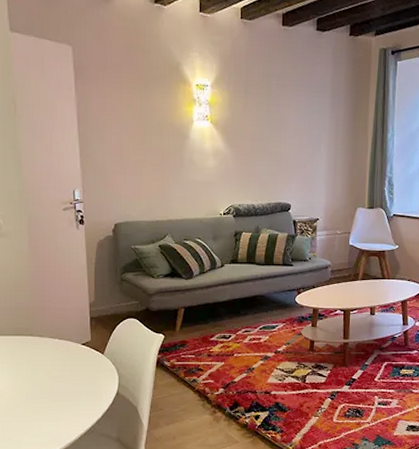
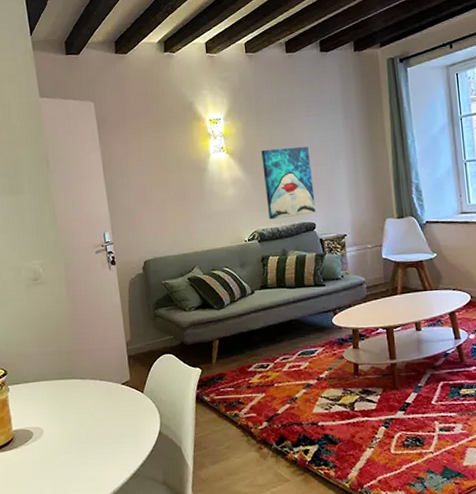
wall art: none [245,124,294,196] -> present [261,146,316,220]

